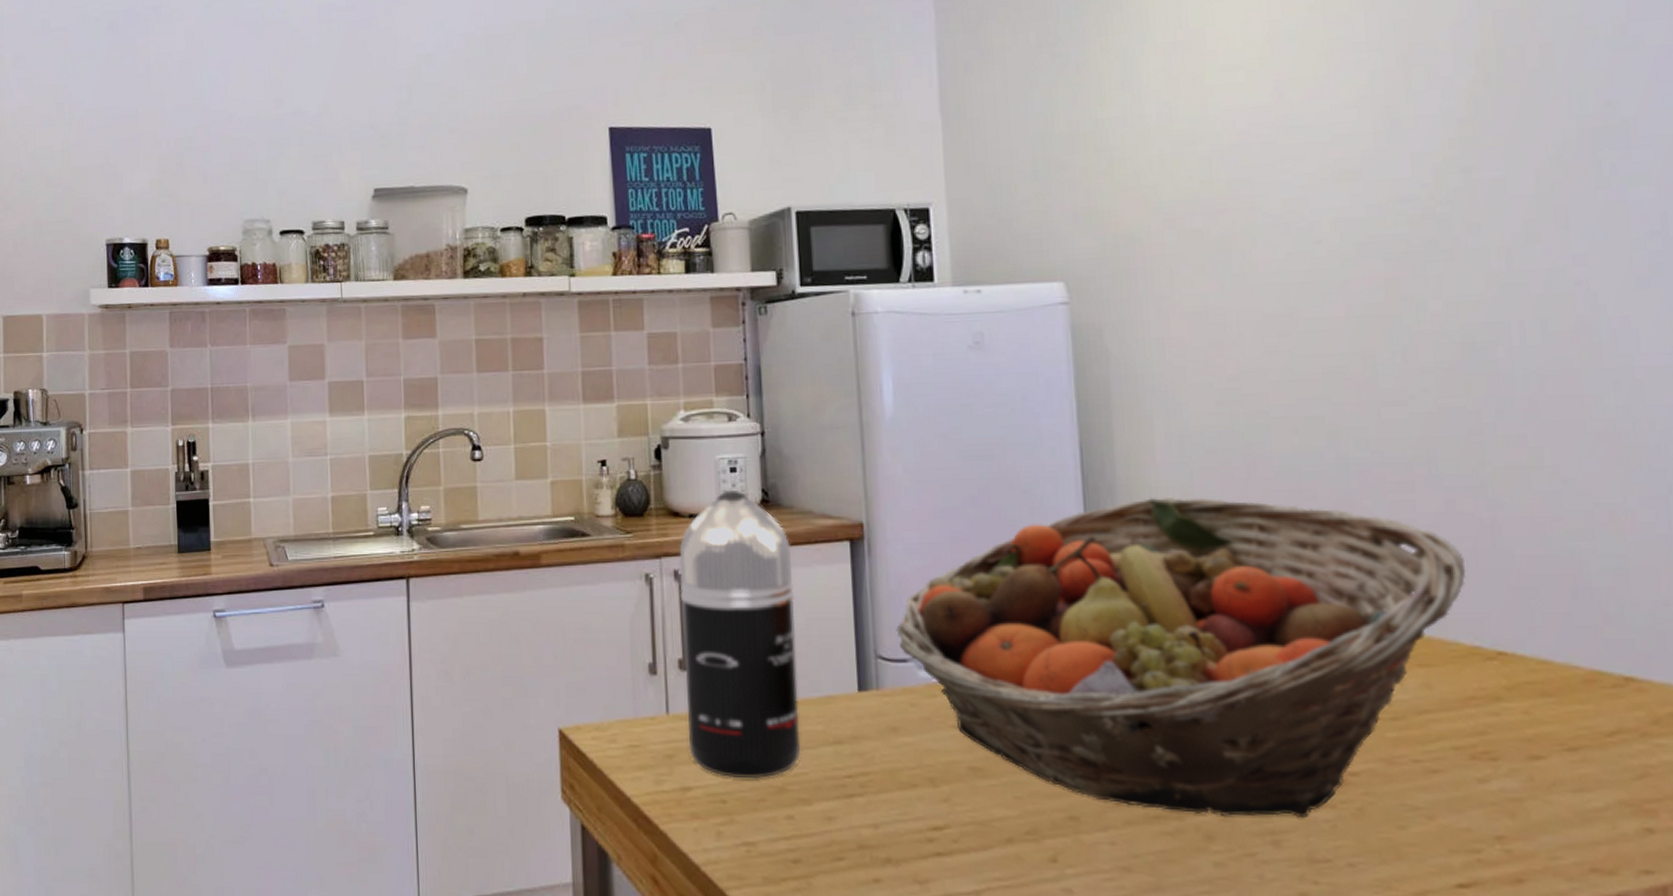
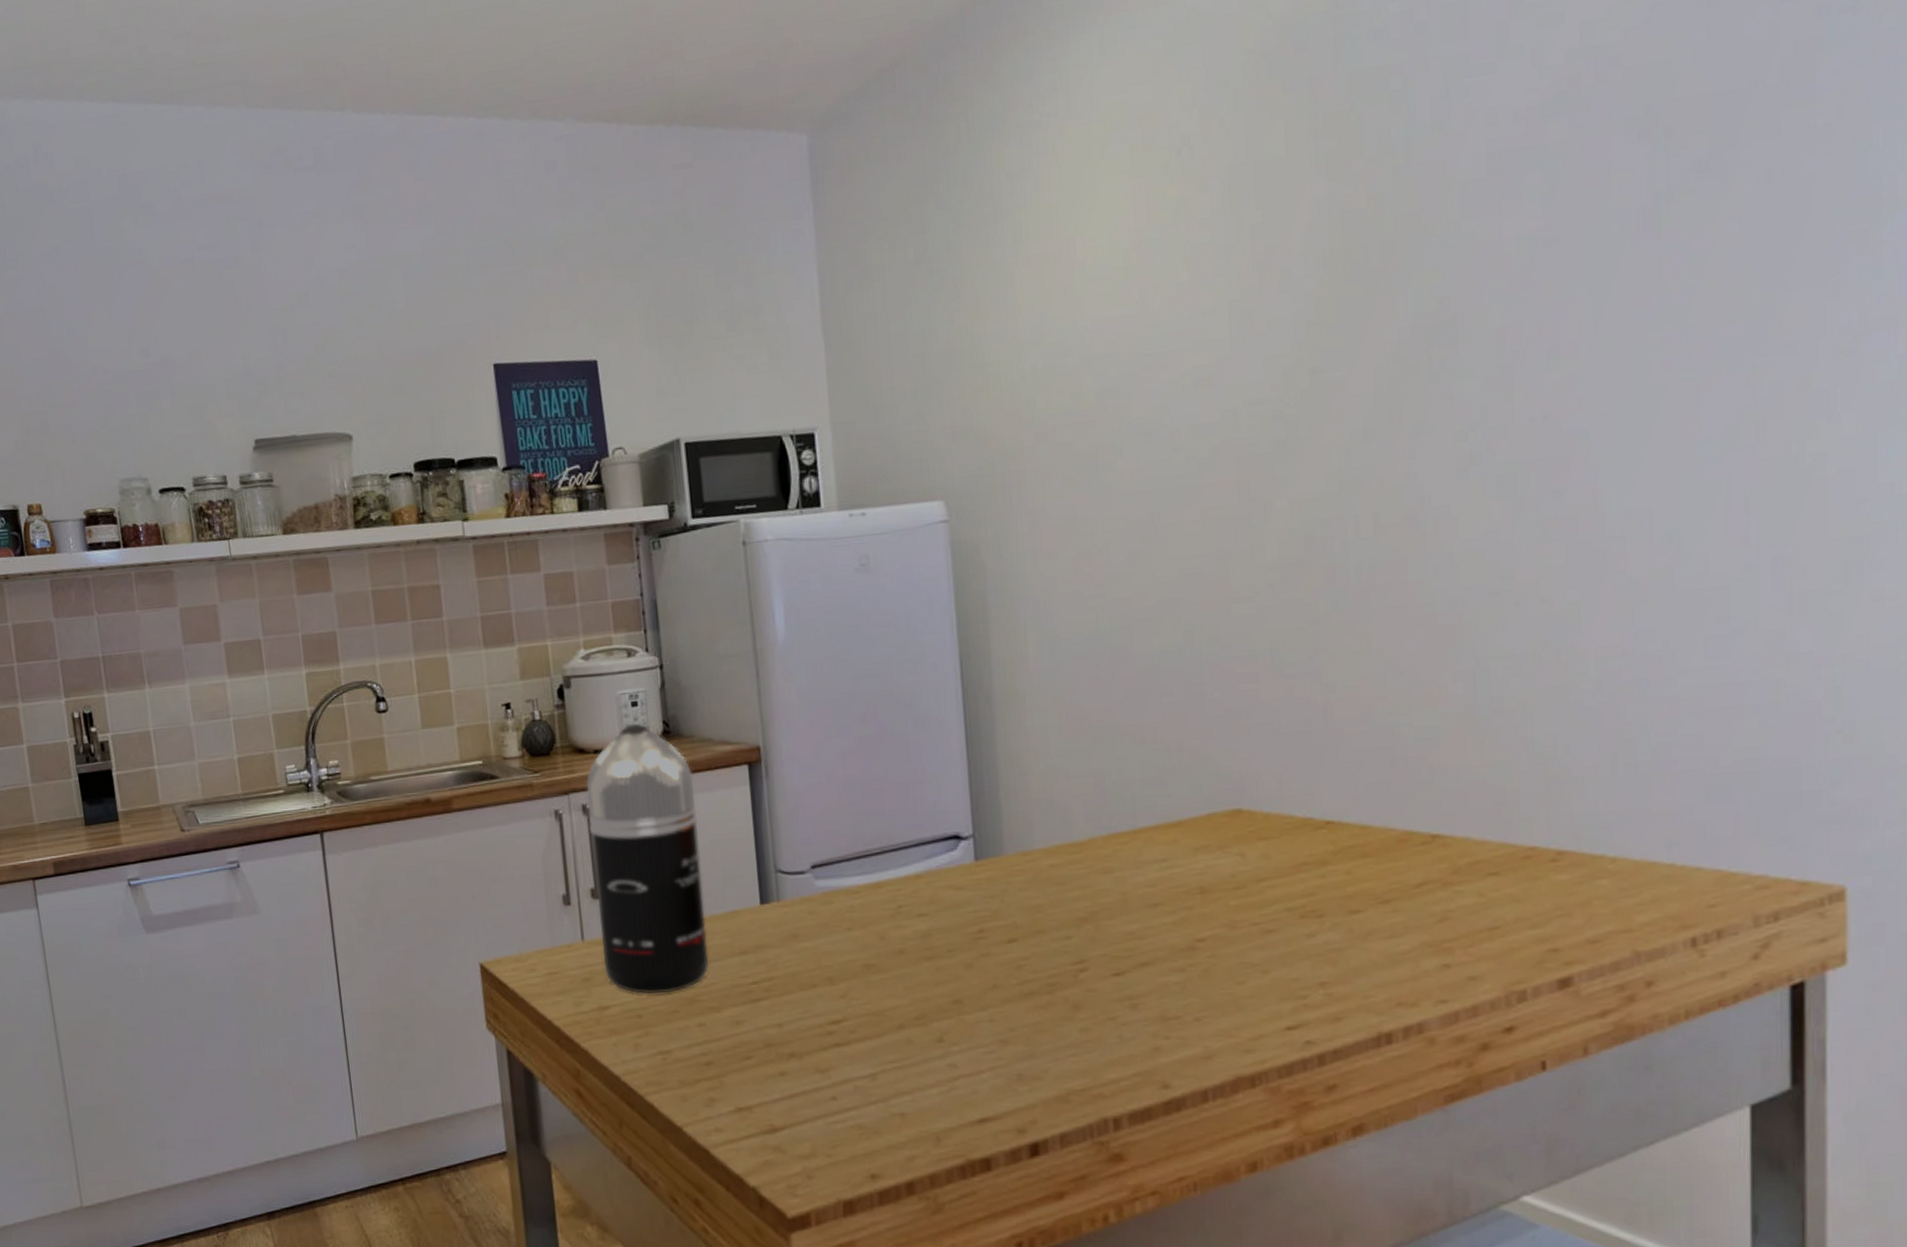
fruit basket: present [896,497,1466,817] -> none [793,700,1302,987]

